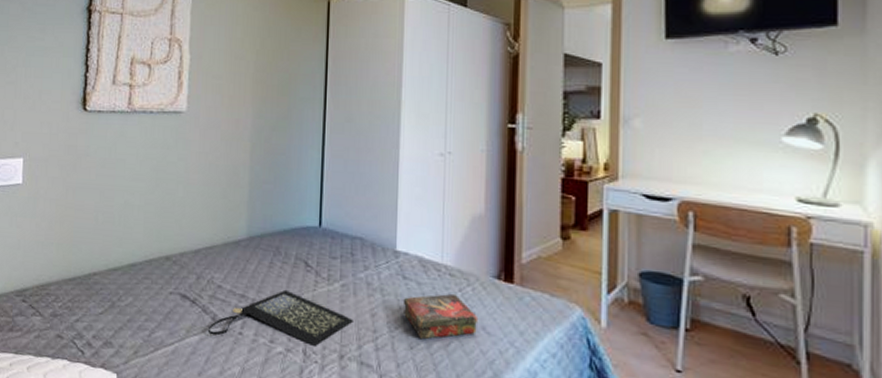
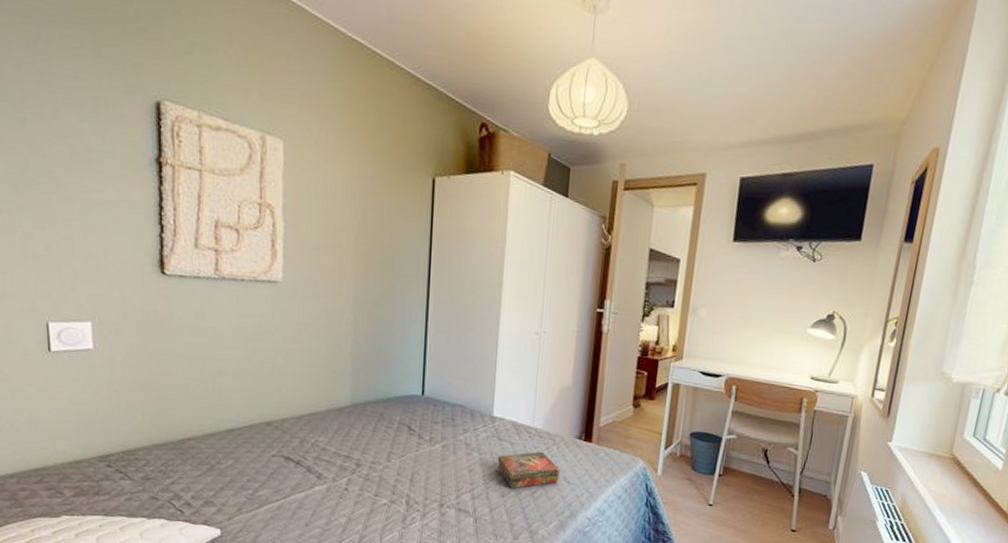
clutch bag: present [207,289,355,348] -> none [313,450,454,499]

